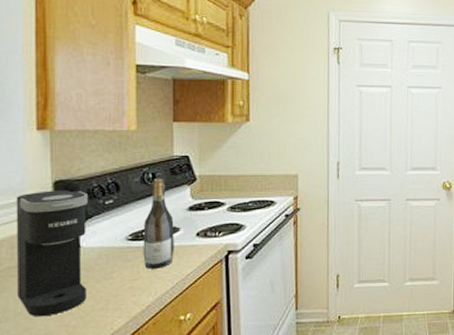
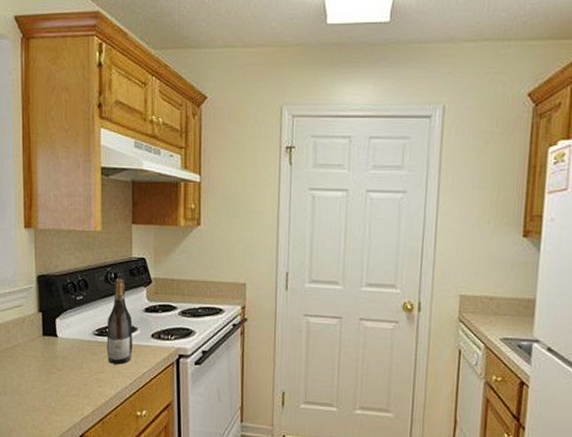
coffee maker: present [16,190,88,317] -> none [10,283,63,396]

